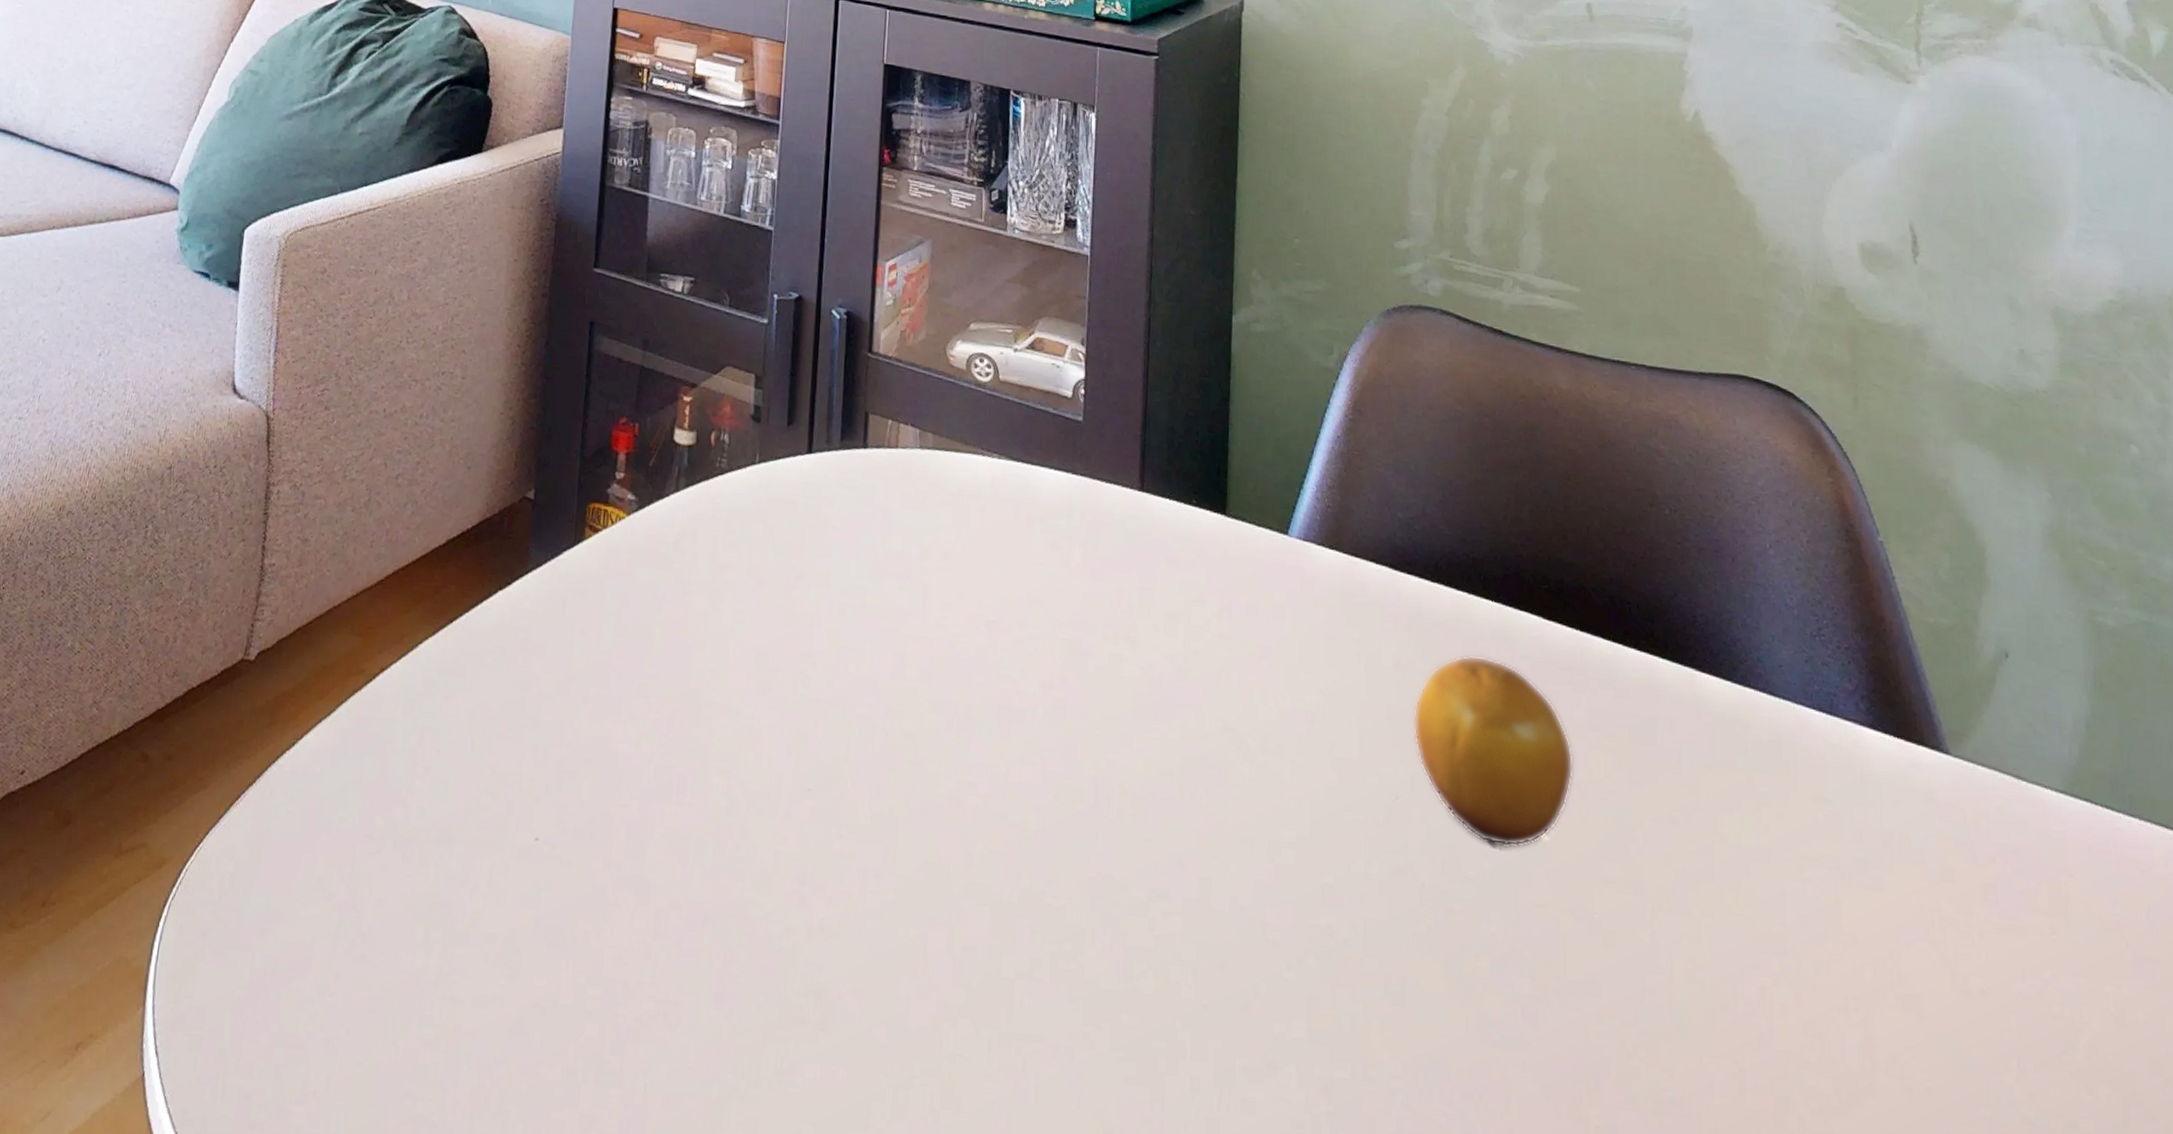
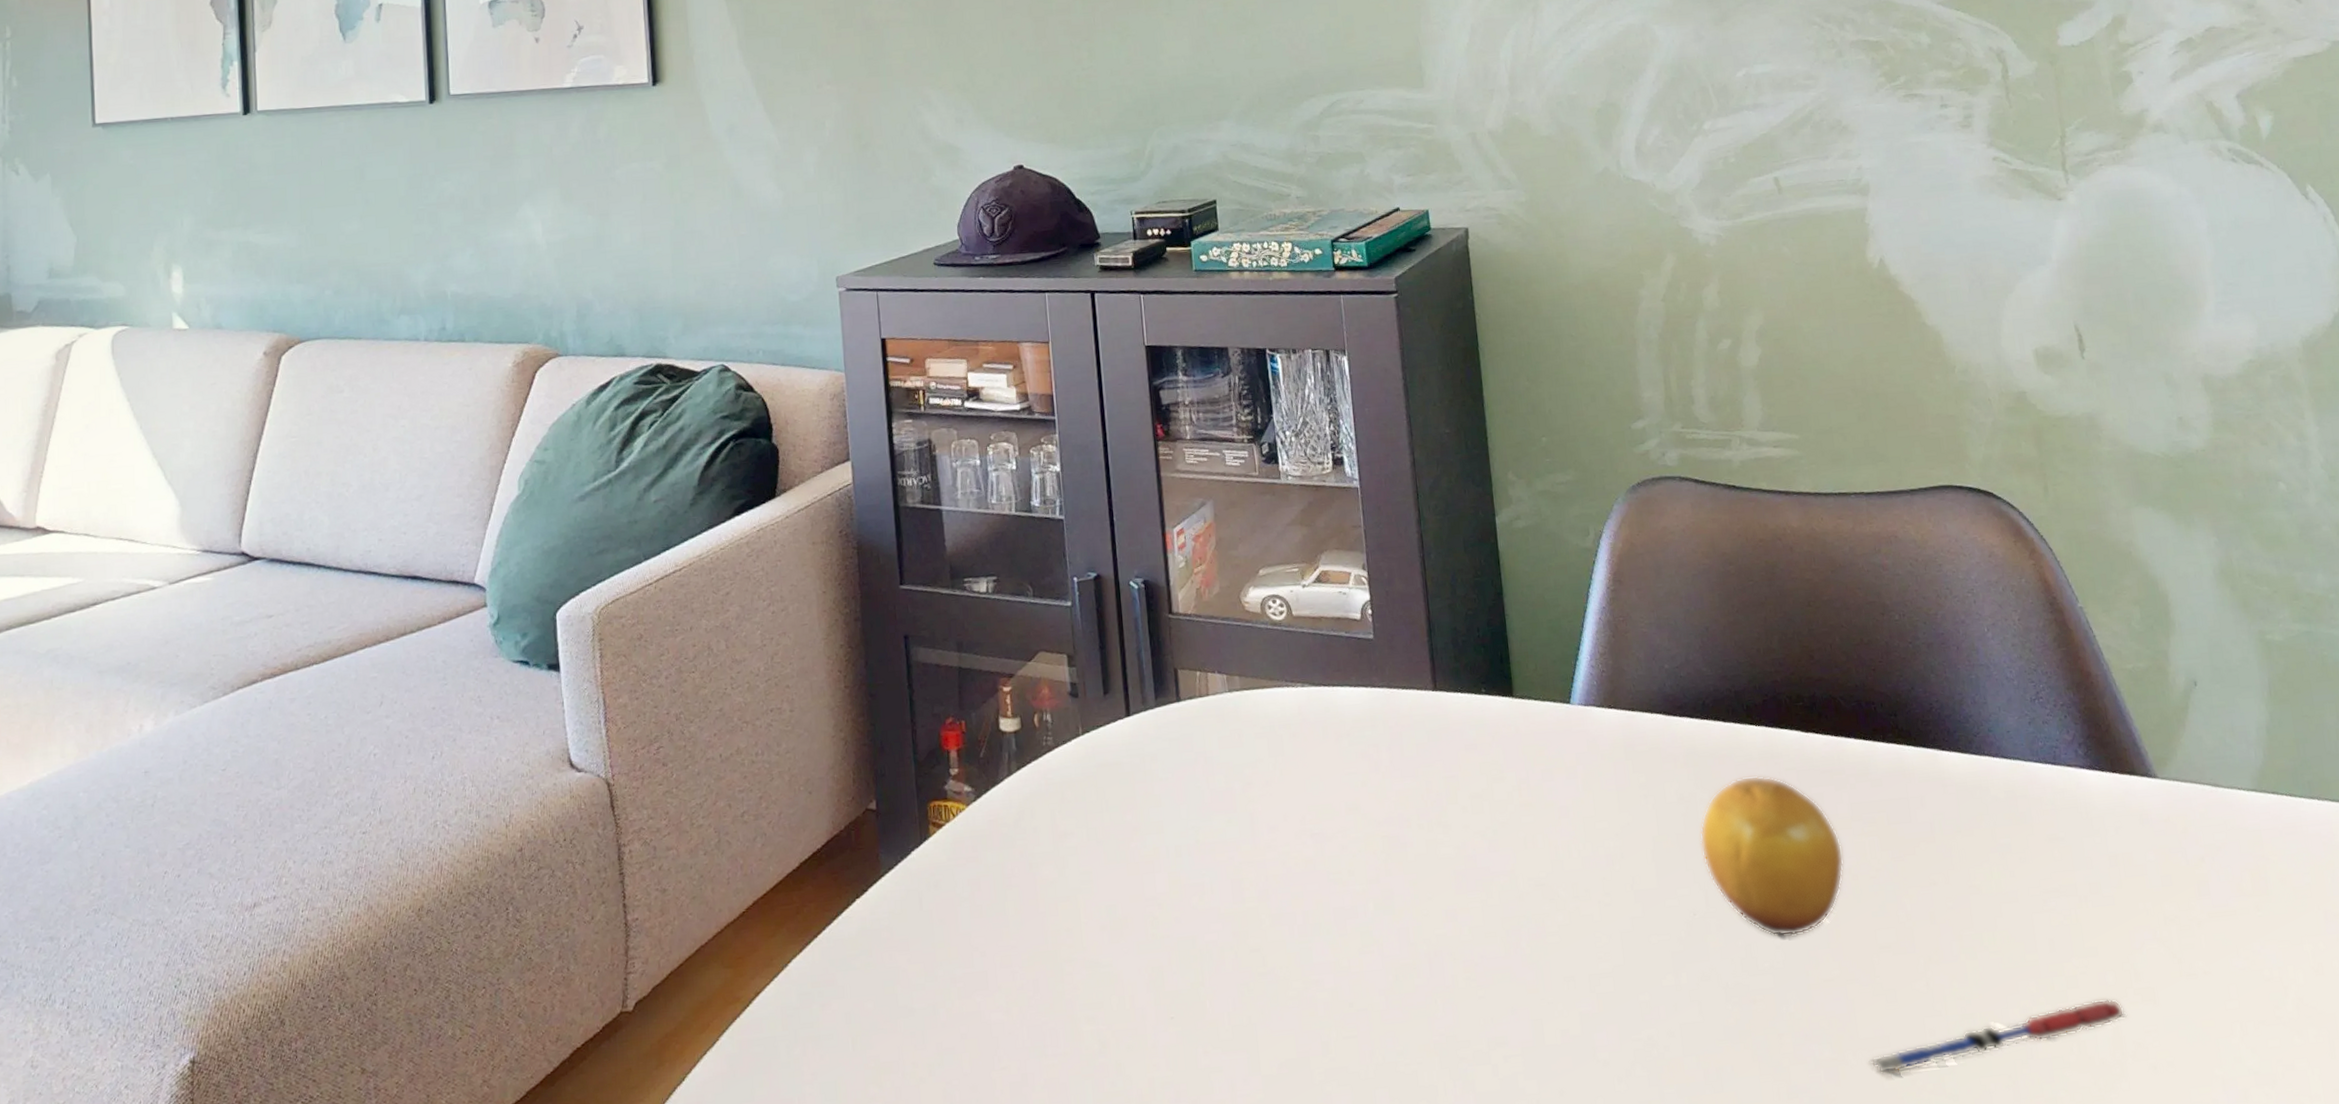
pen: none [1574,995,1884,1031] -> present [1868,998,2128,1075]

